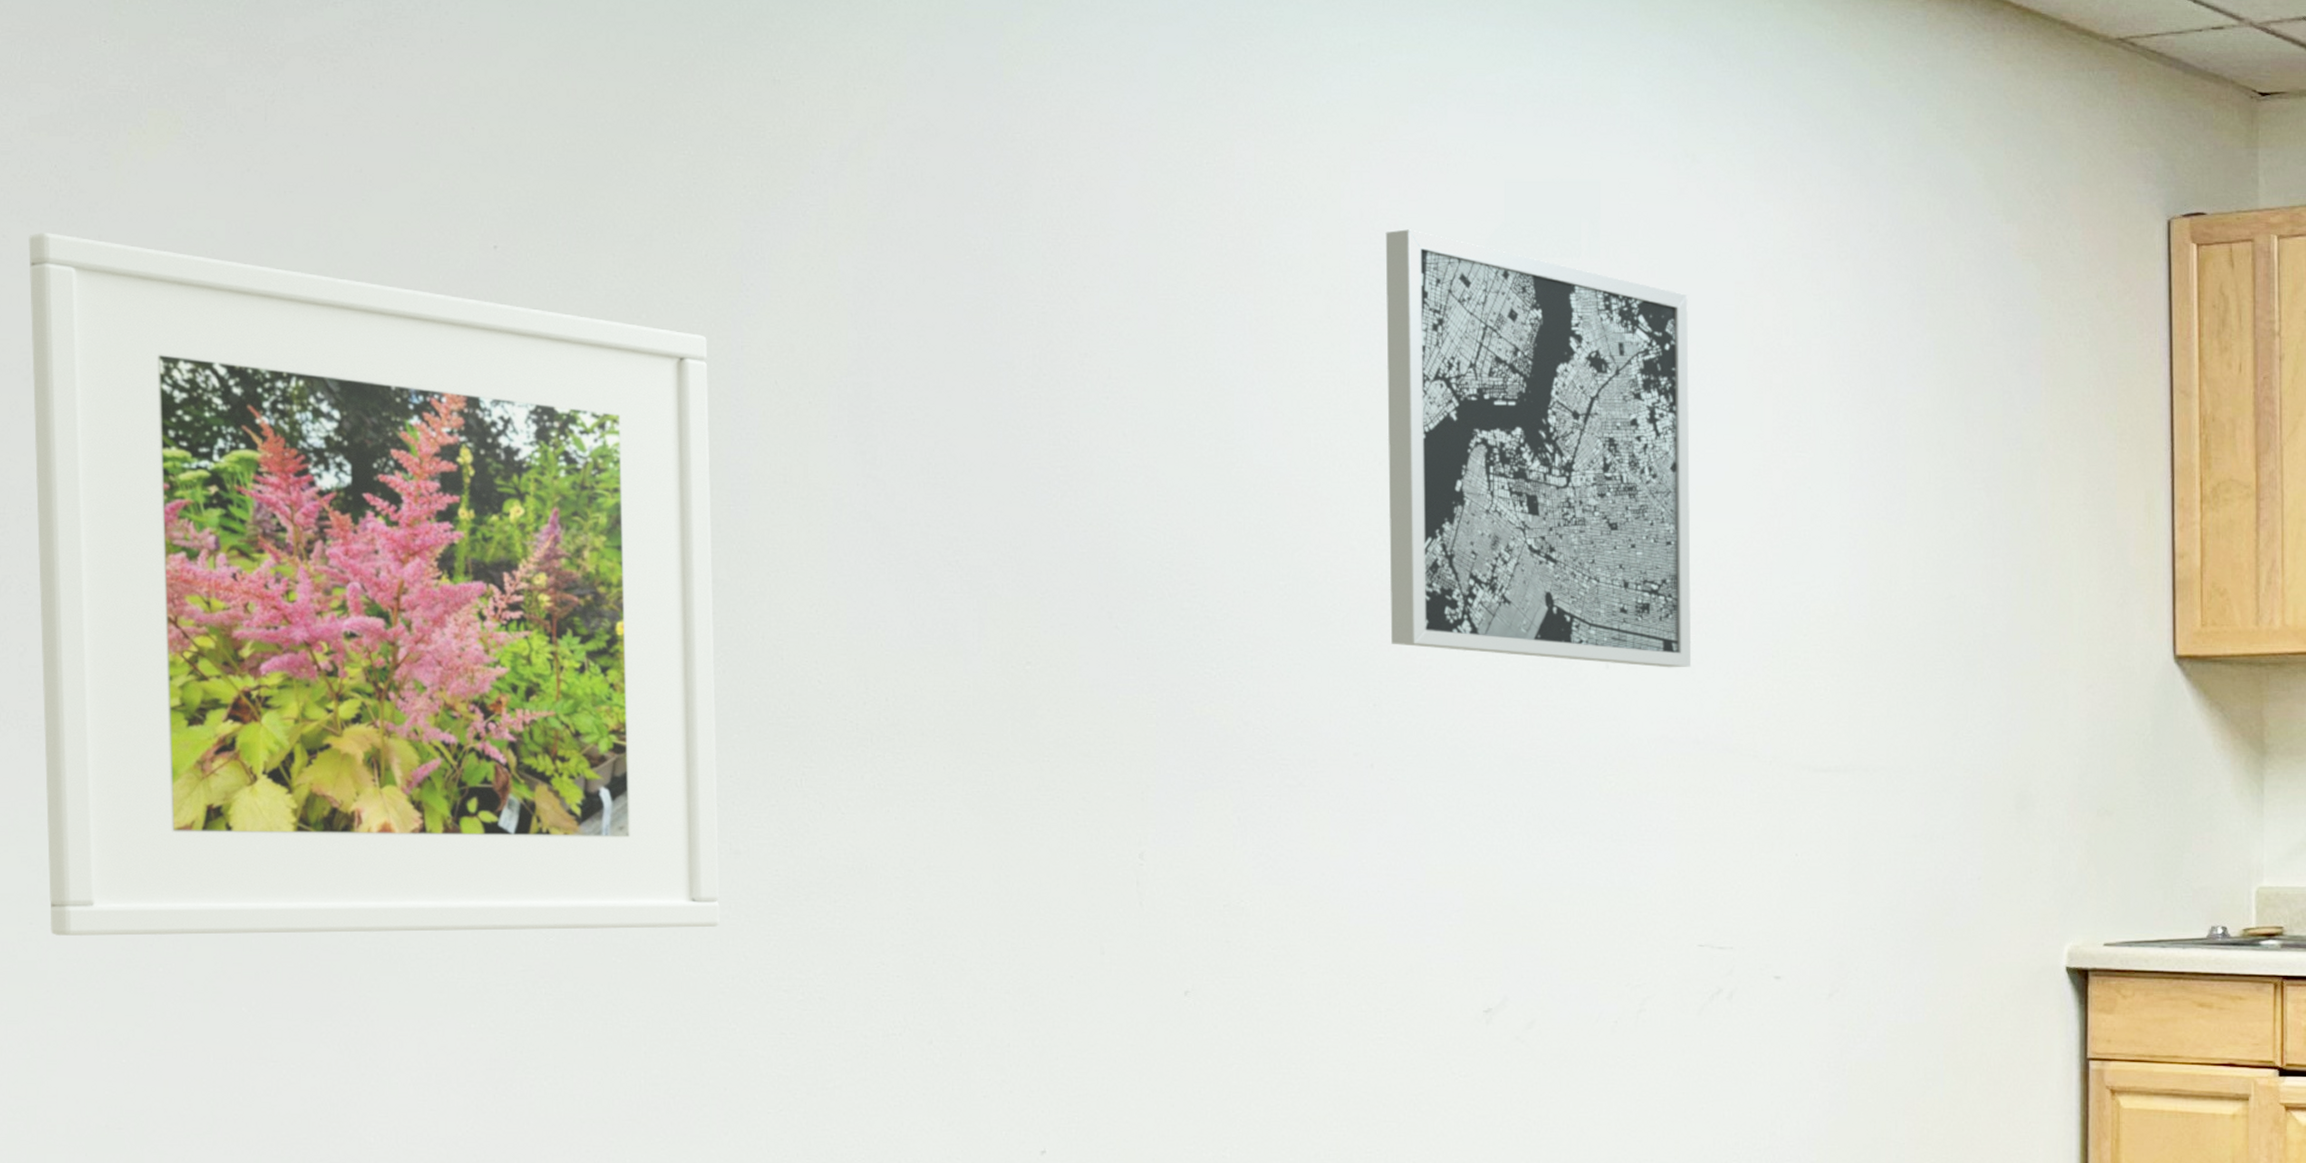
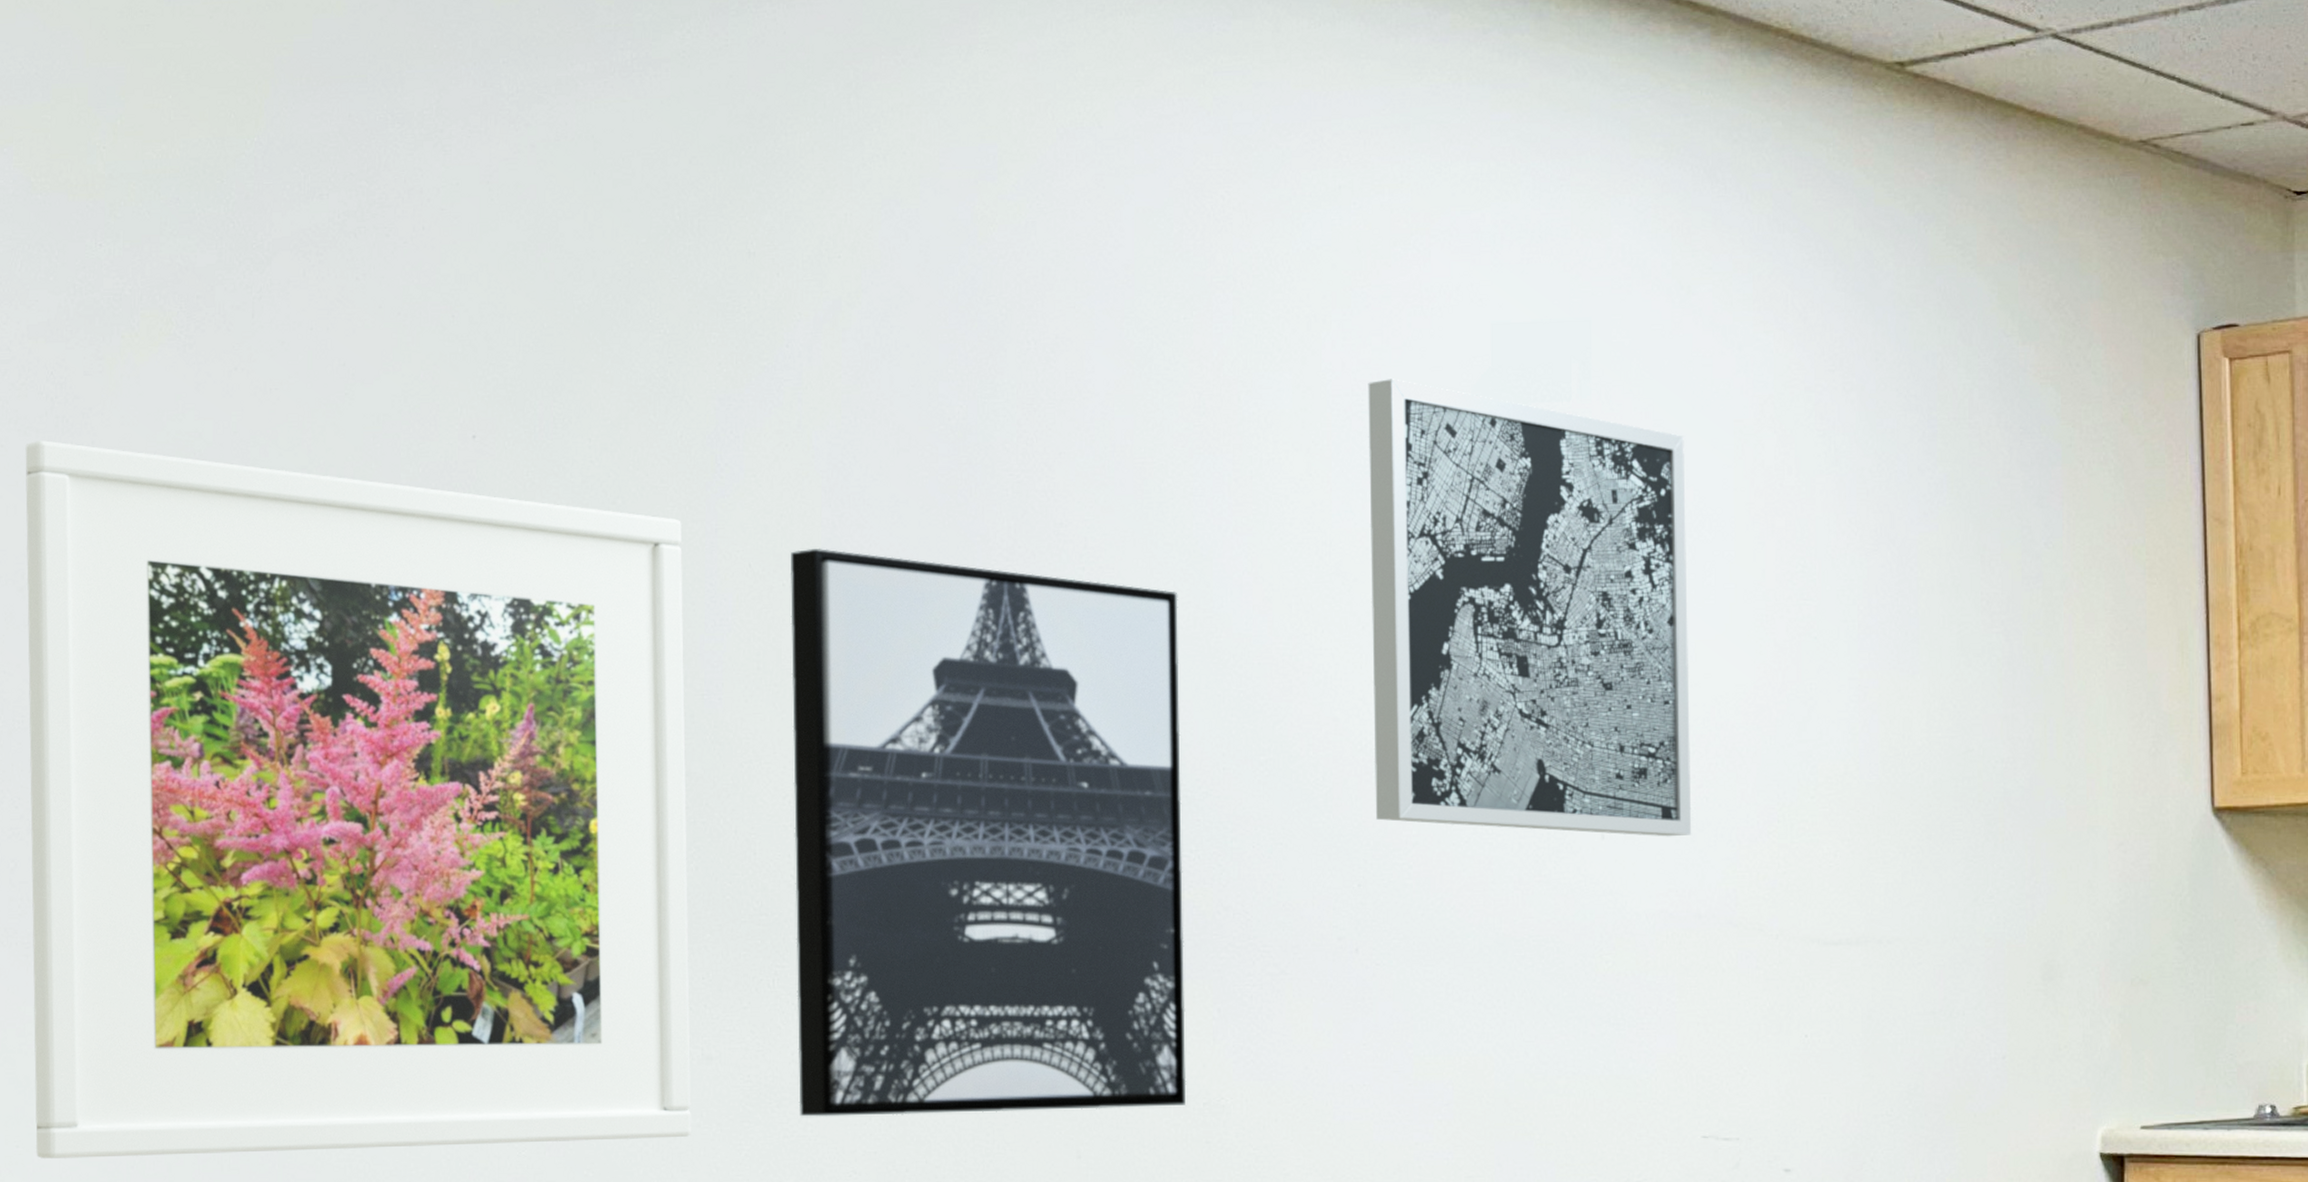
wall art: none [817,369,1207,911] -> present [790,549,1187,1117]

